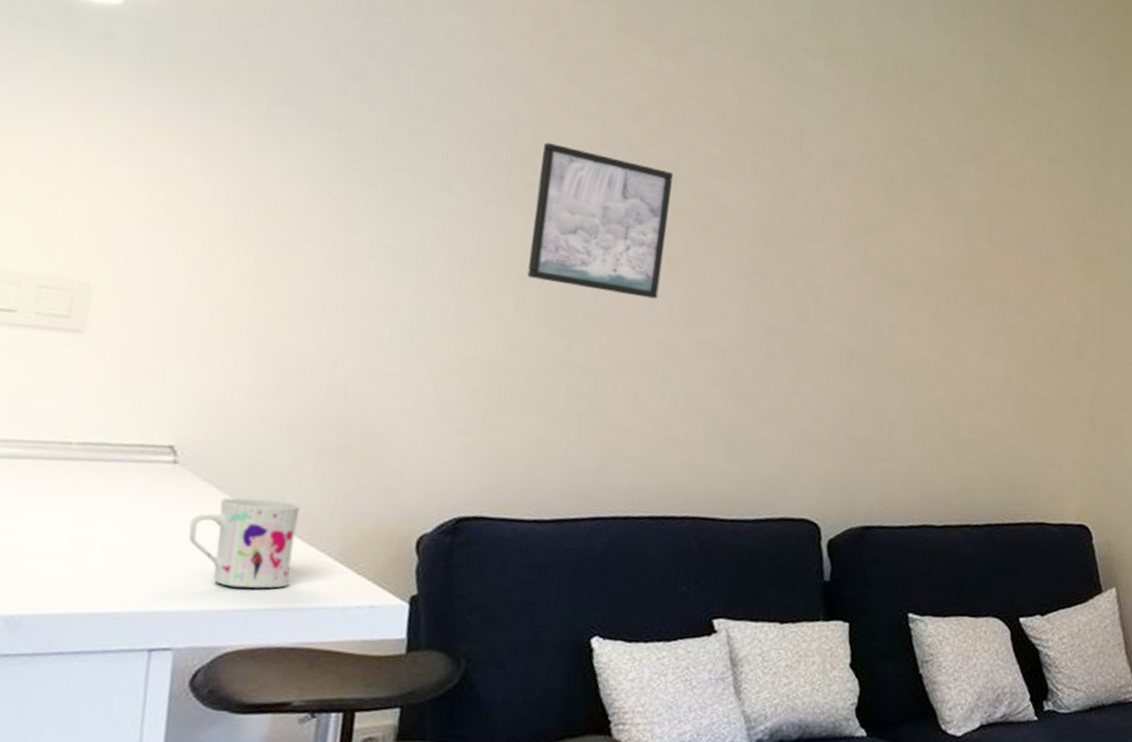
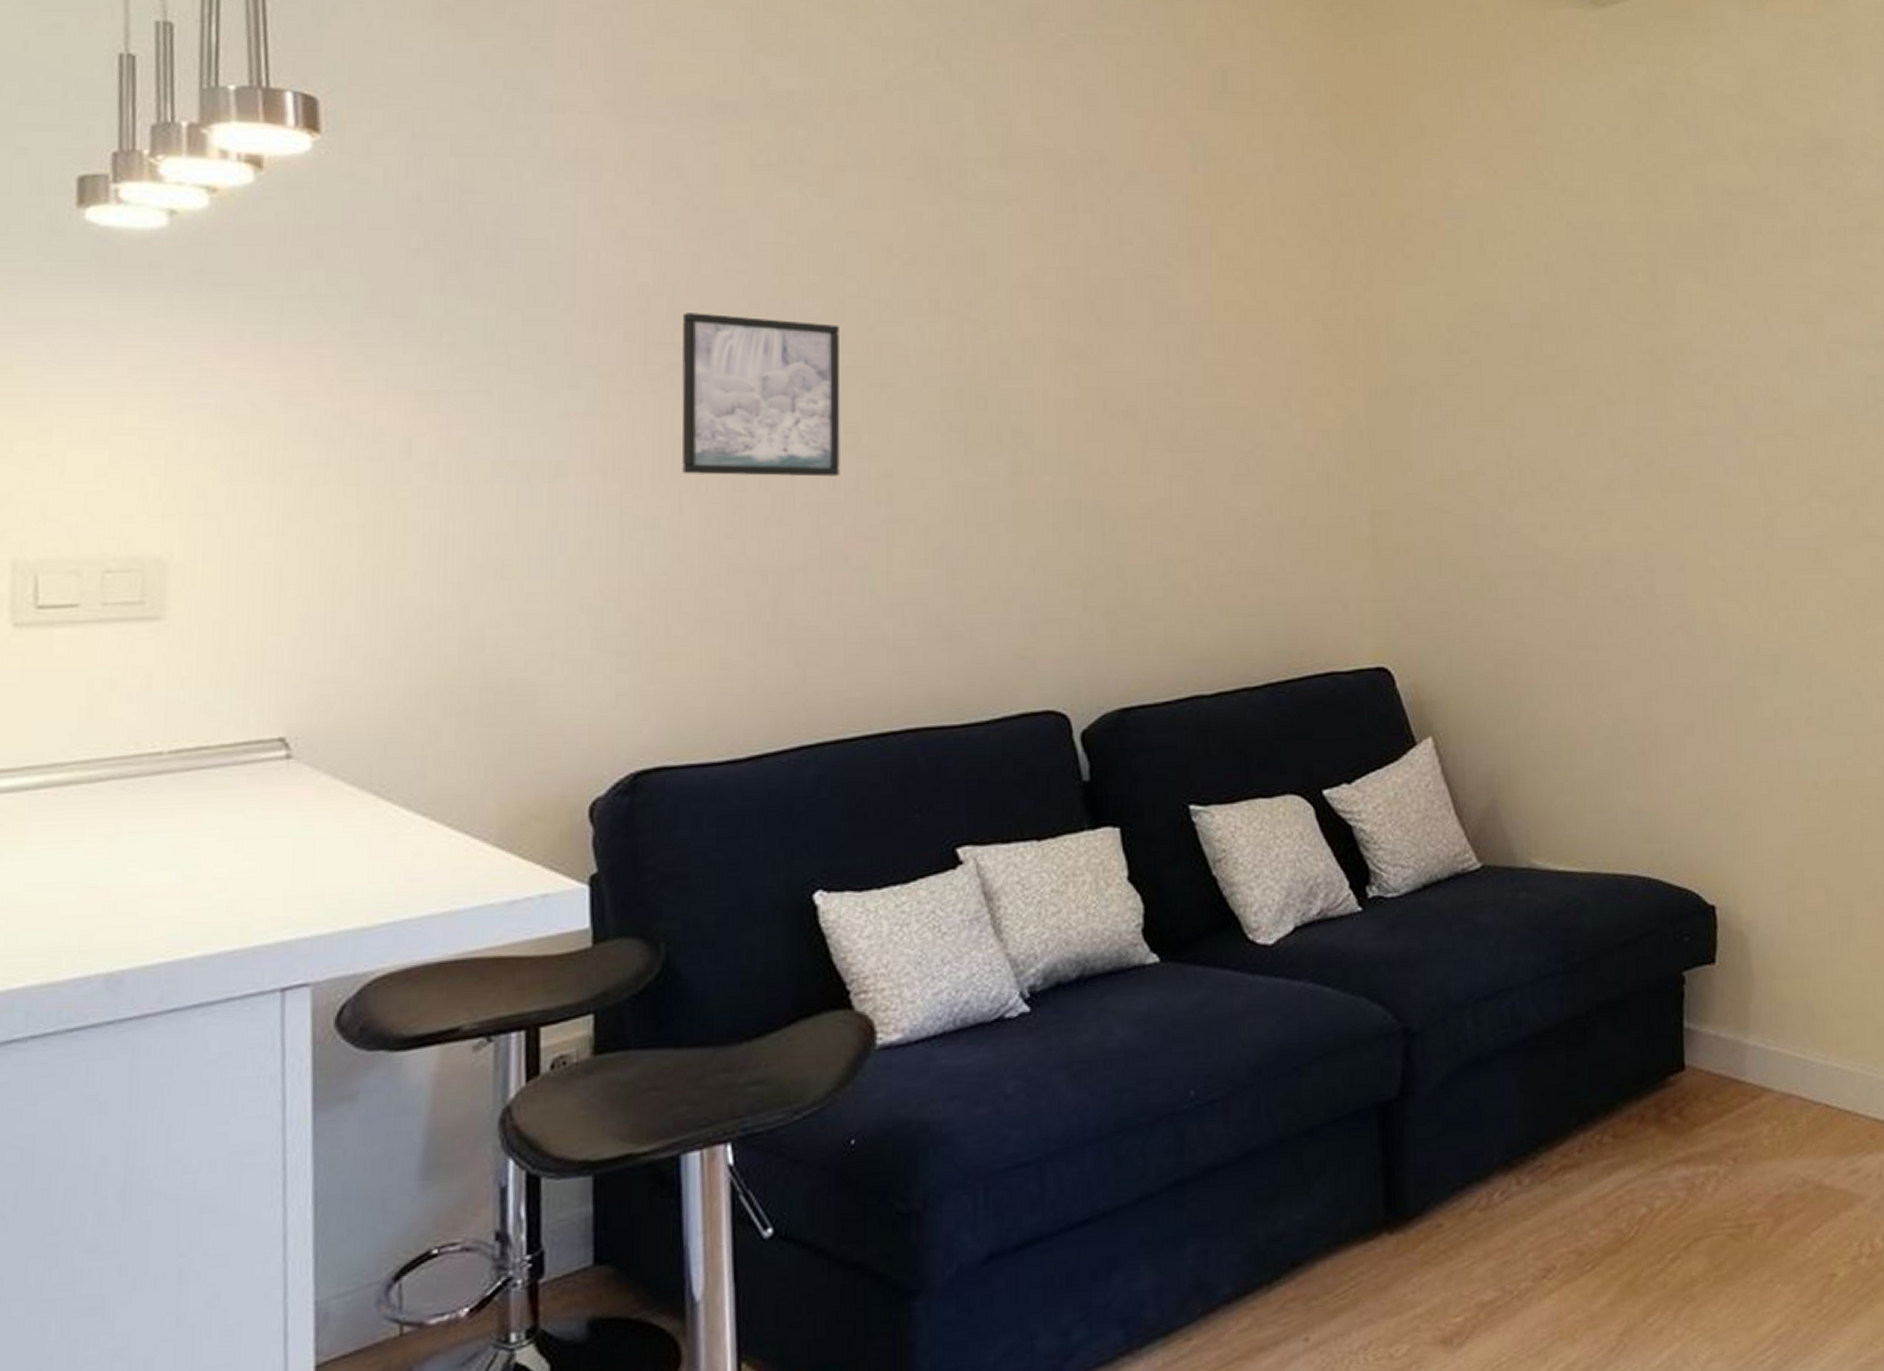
mug: present [188,497,301,589] -> none [314,783,445,898]

